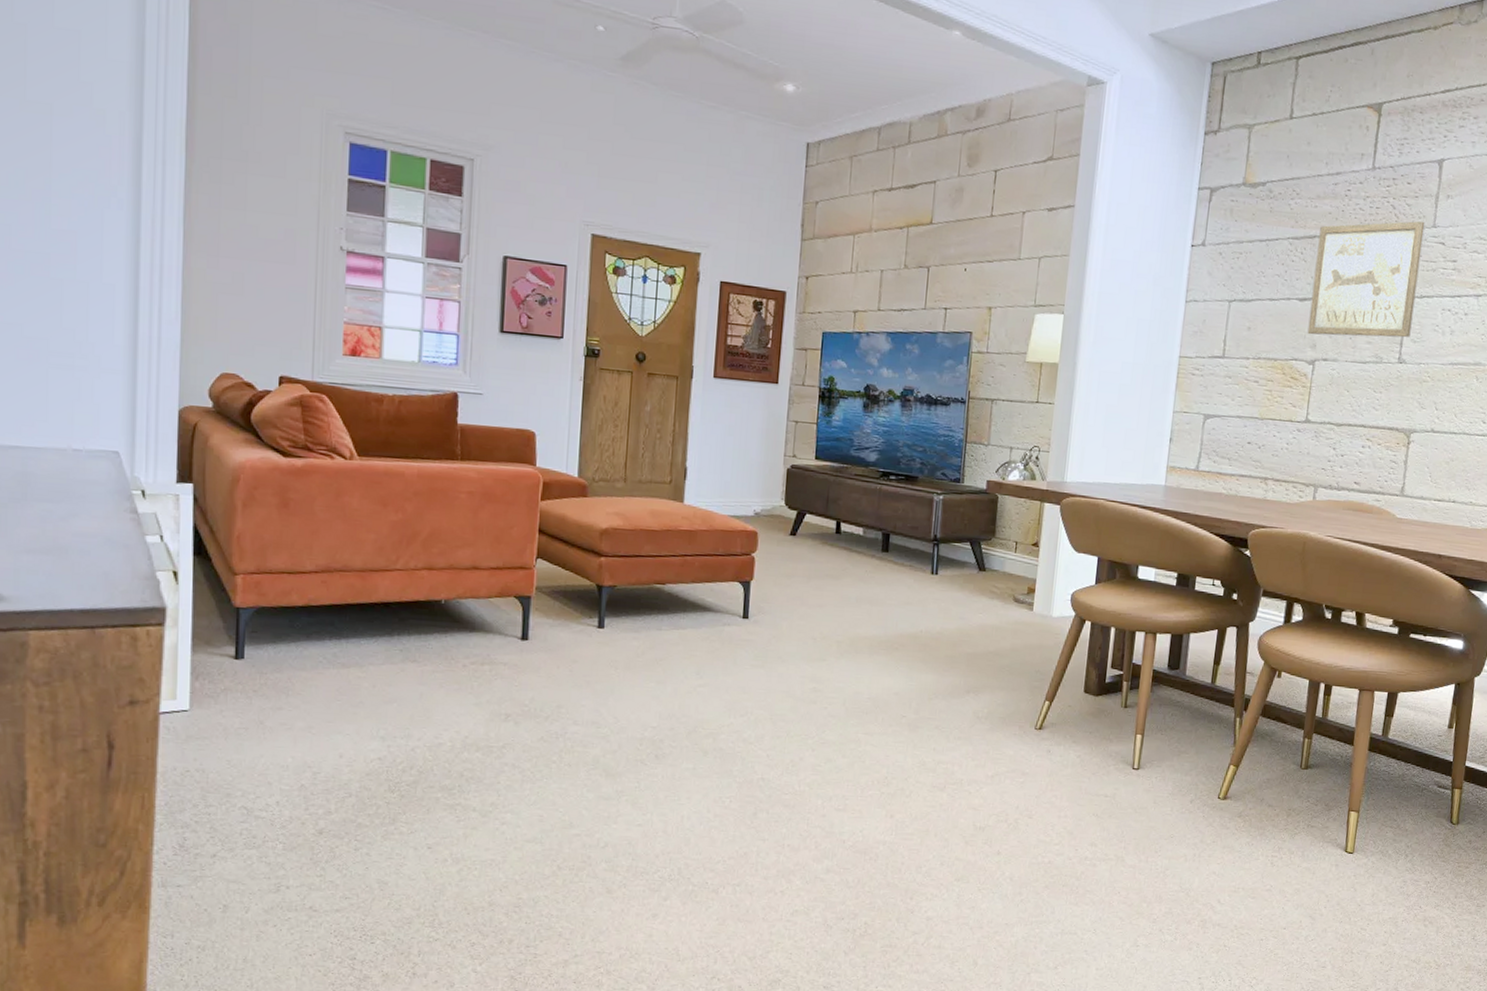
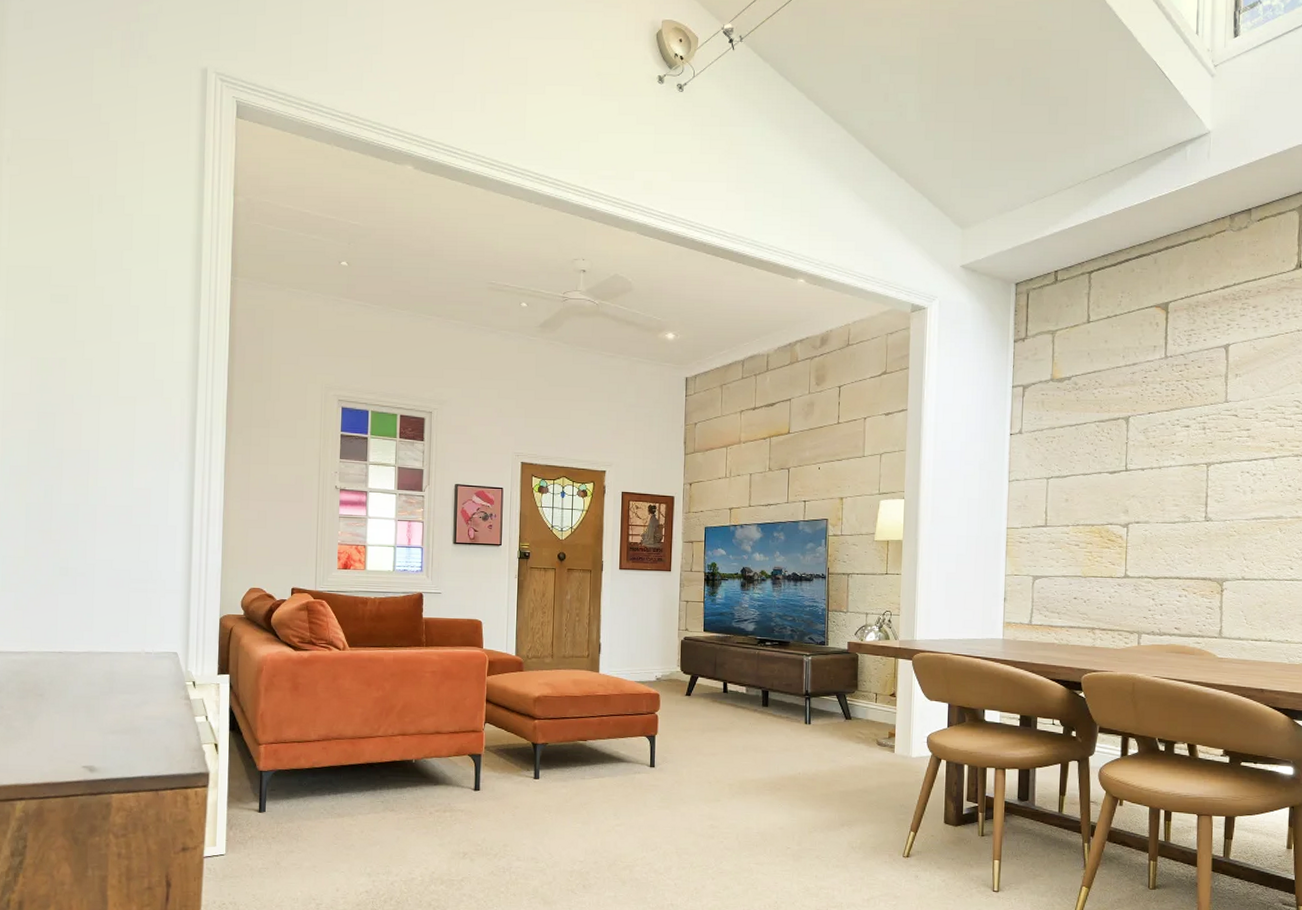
wall art: present [1307,221,1425,338] -> none [1119,398,1218,502]

